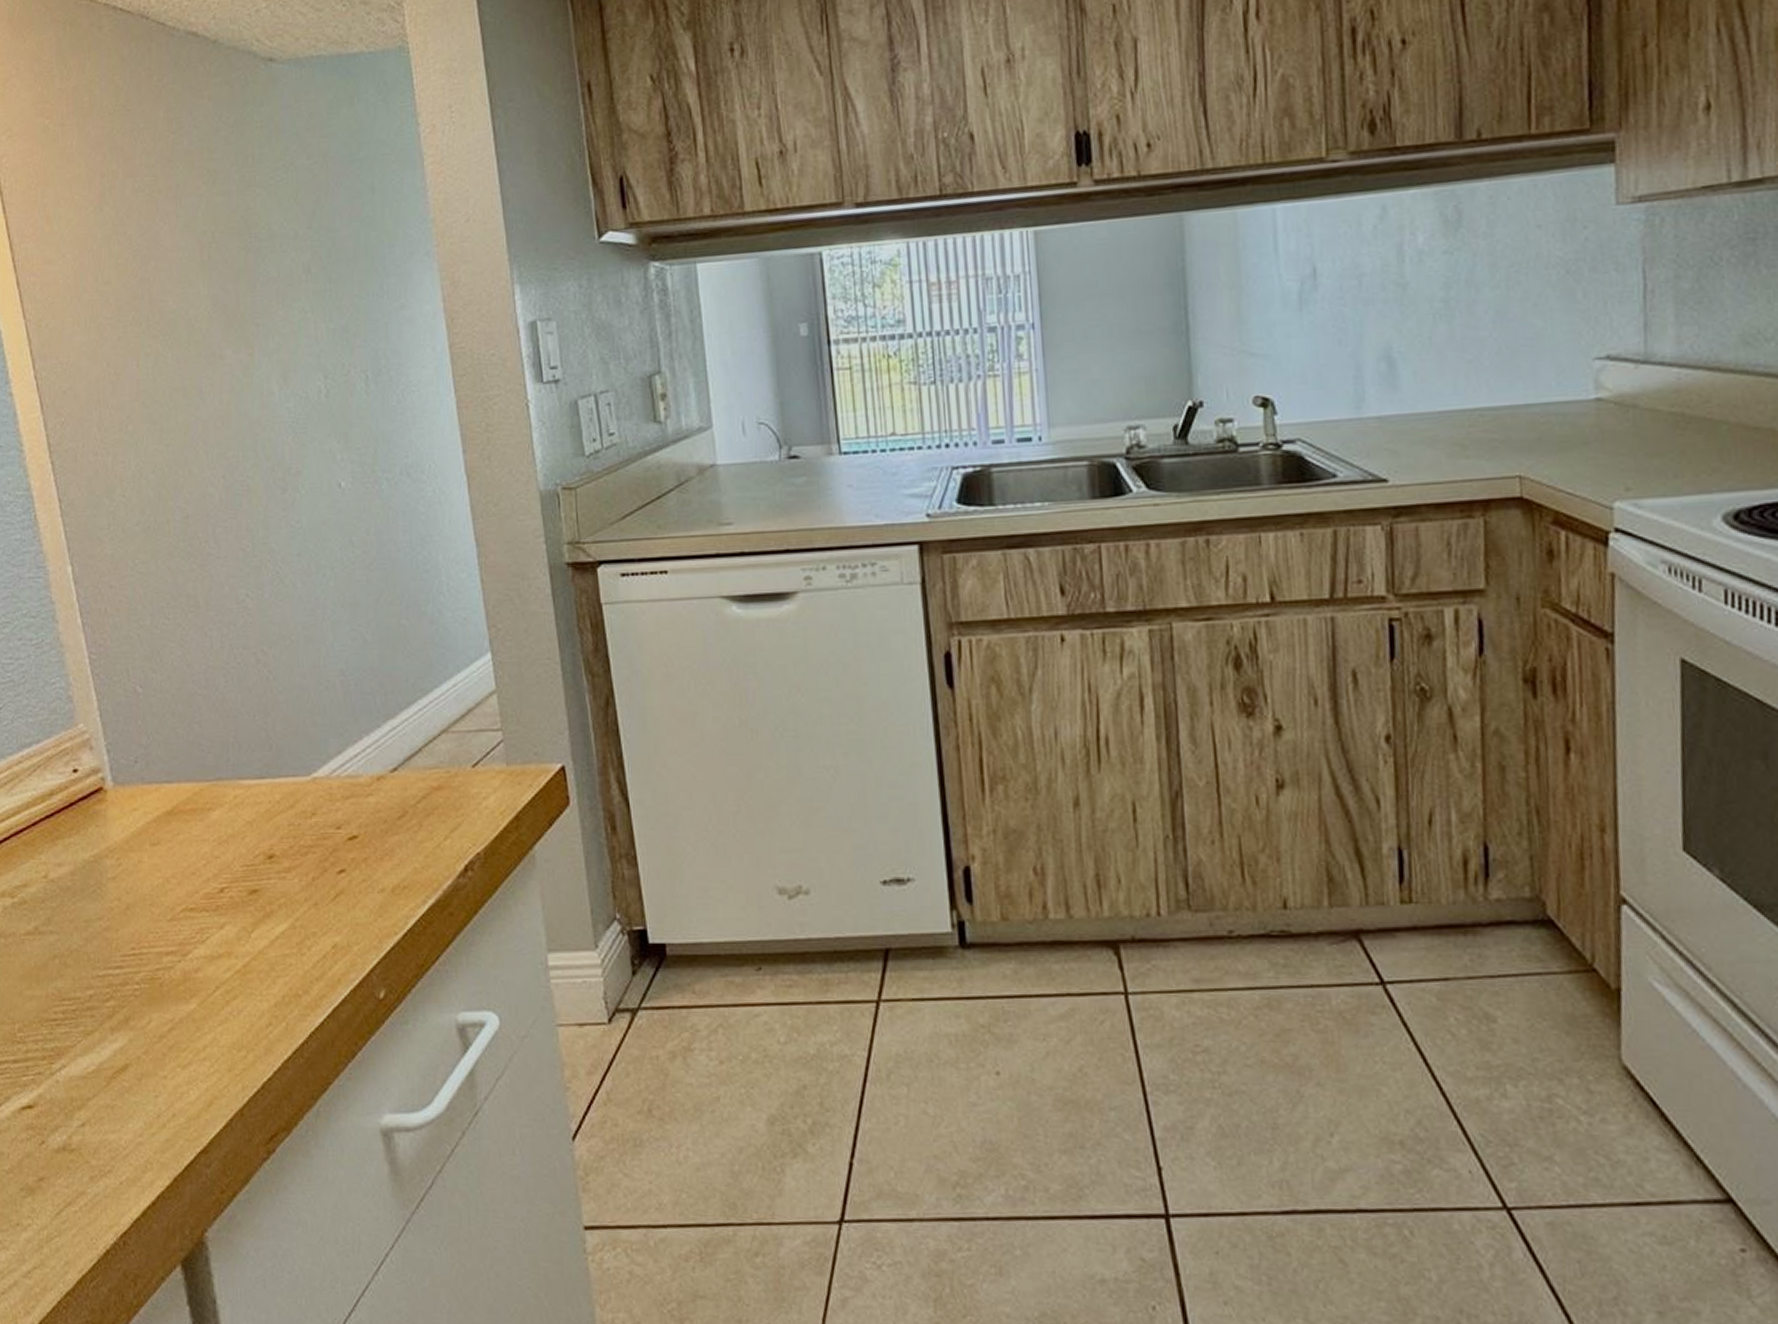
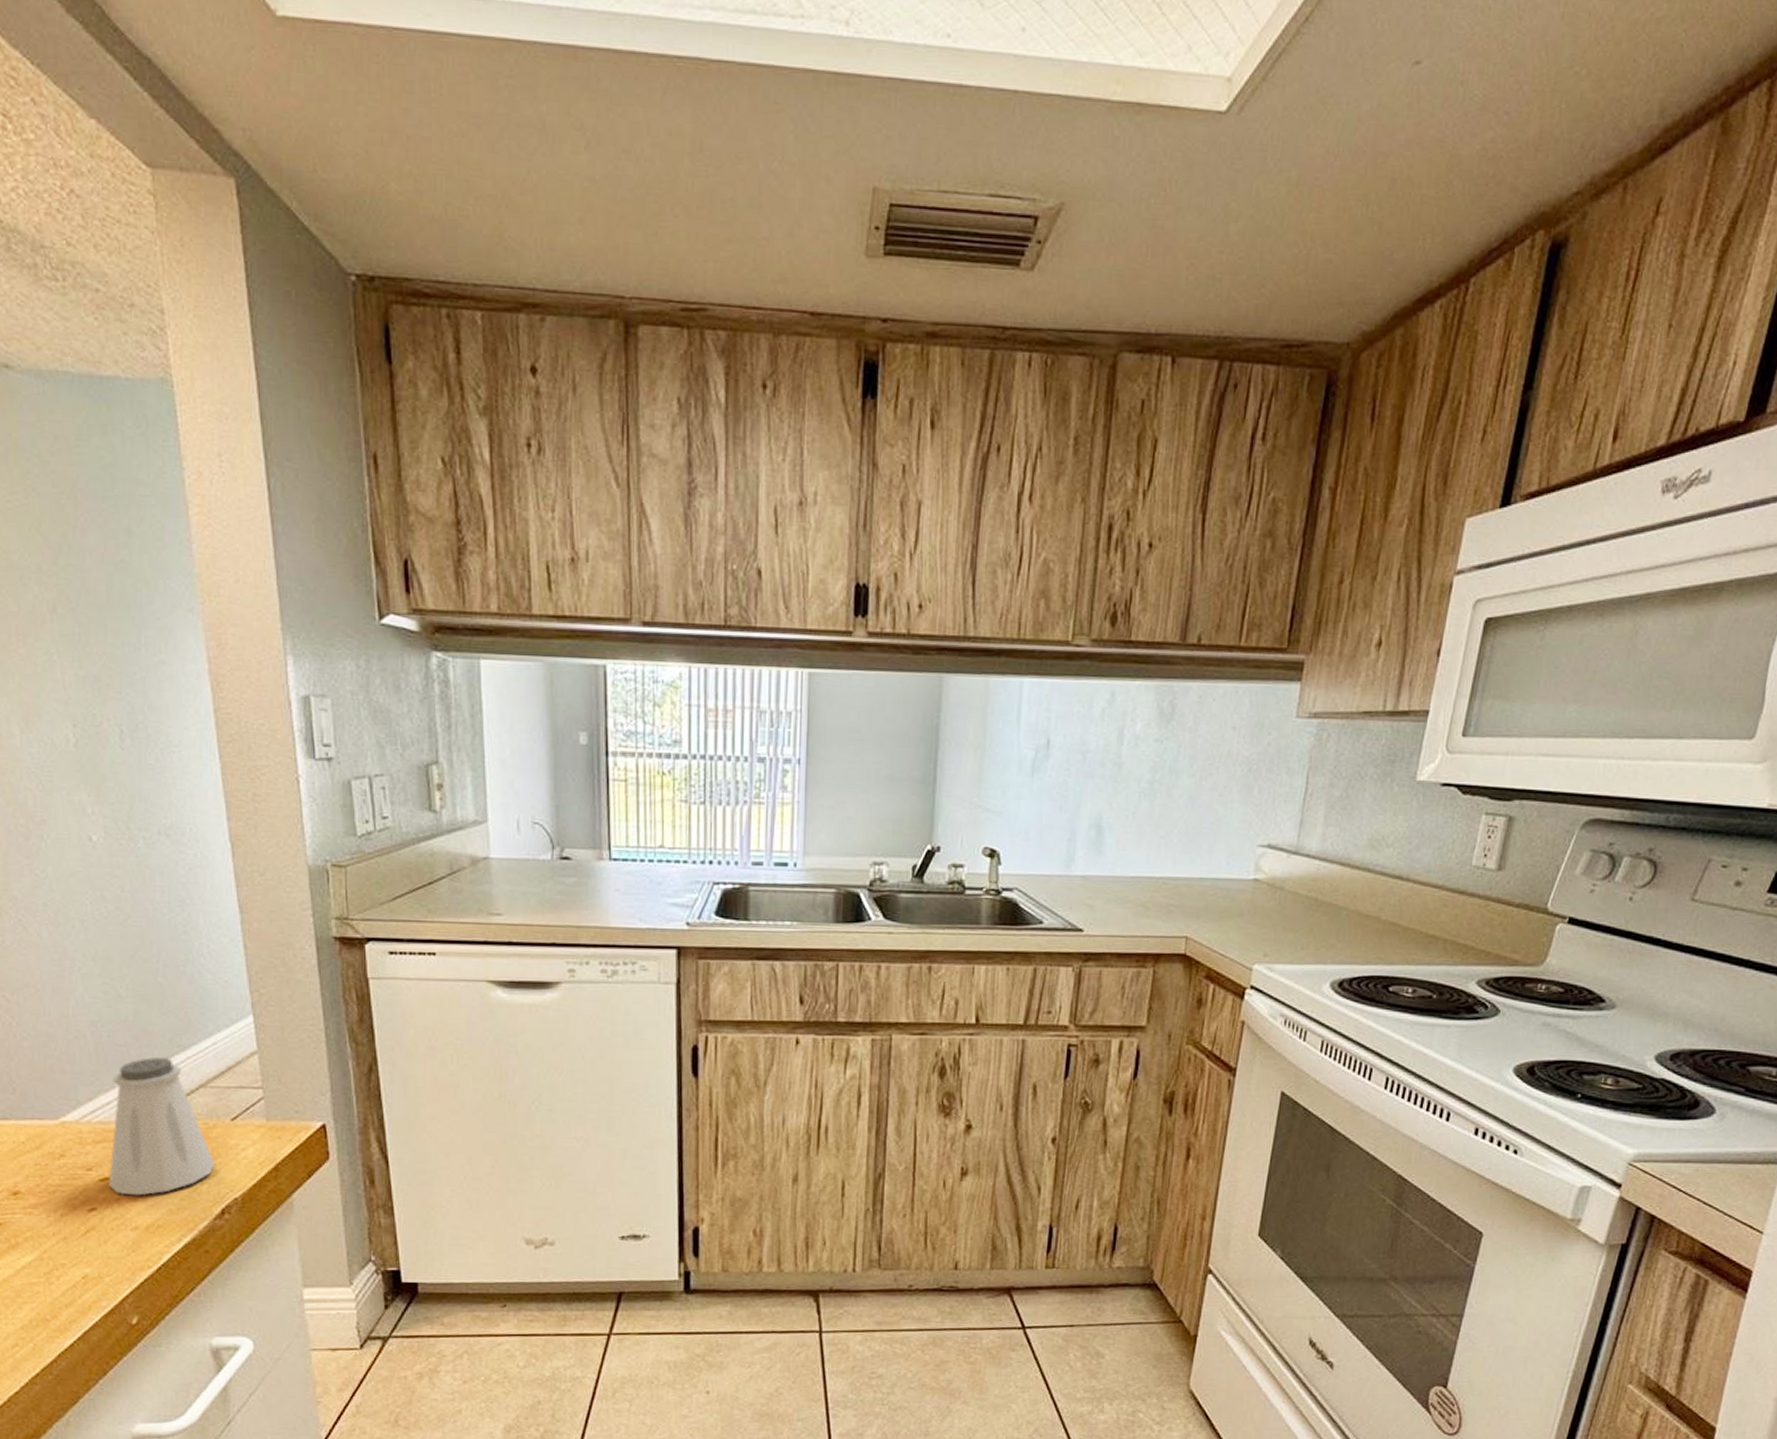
saltshaker: none [357,704,458,855] -> present [109,1058,216,1196]

